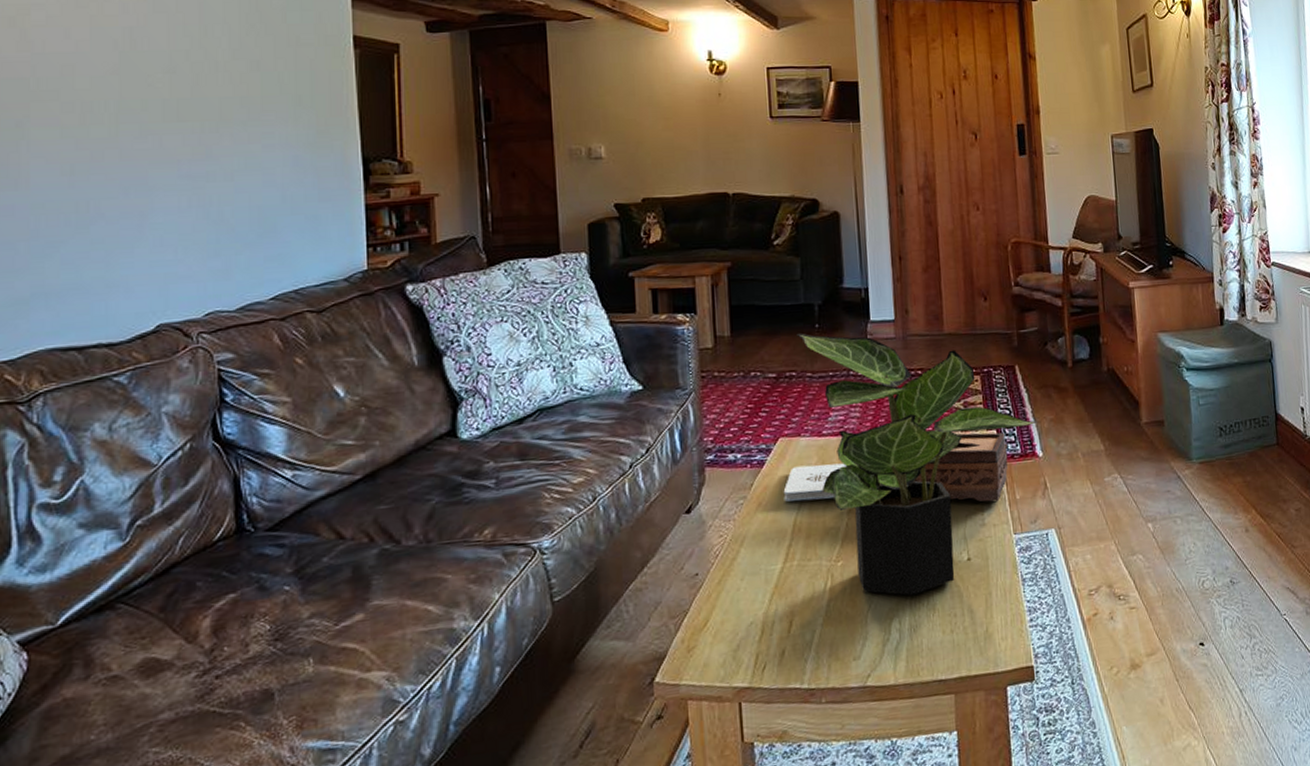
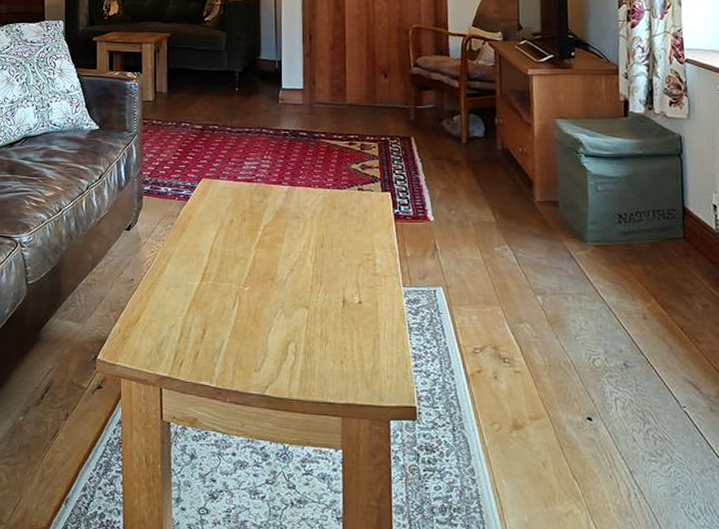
notepad: present [783,463,846,502] -> none [203,203,256,233]
potted plant: present [797,332,1038,596] -> none [220,94,430,326]
tissue box: present [879,432,1008,502] -> none [284,192,401,255]

